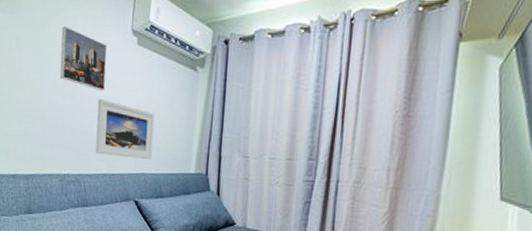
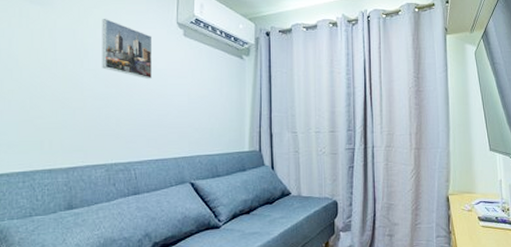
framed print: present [96,98,155,160] -> none [145,86,206,142]

